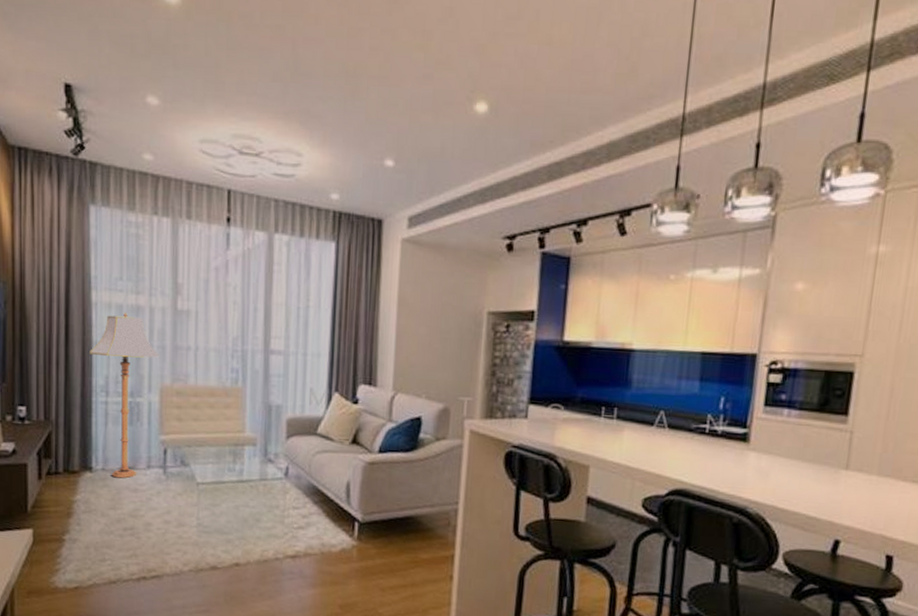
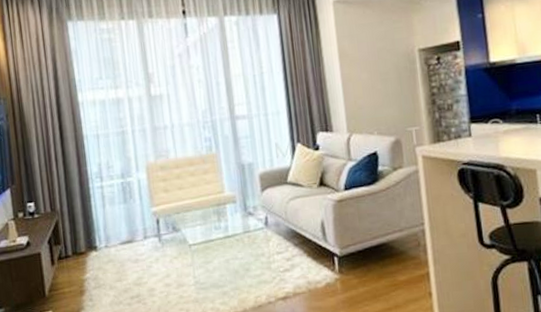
floor lamp: present [89,311,160,478] -> none [82,105,142,253]

